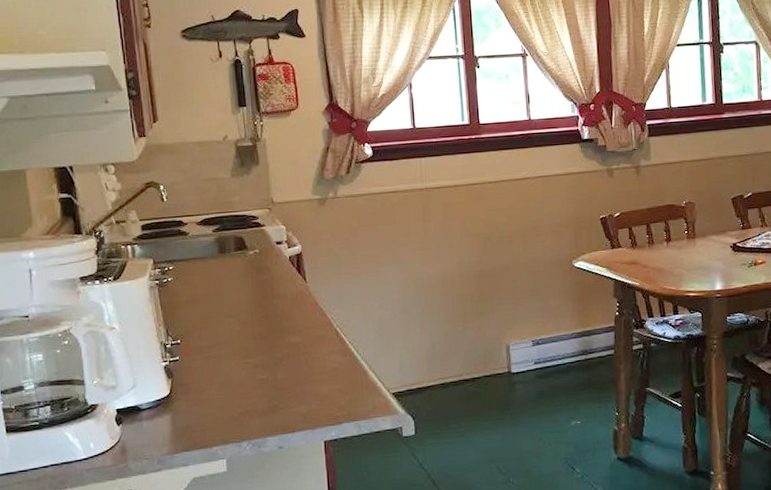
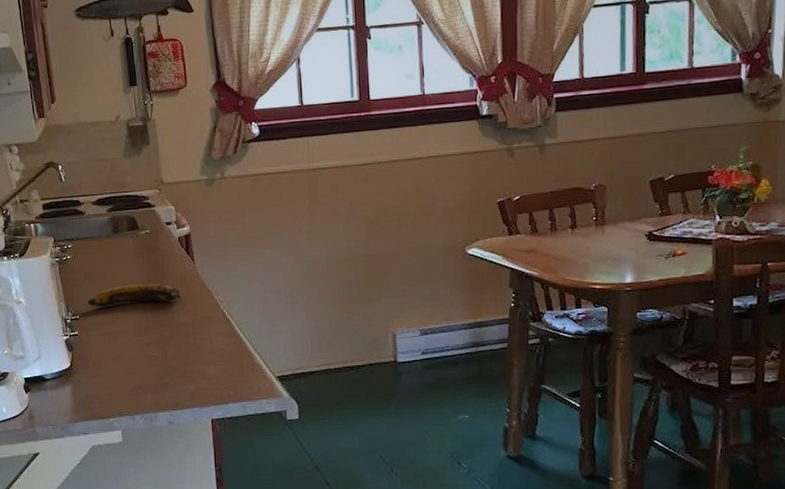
banana: none [190,303,292,331] -> present [88,283,181,308]

